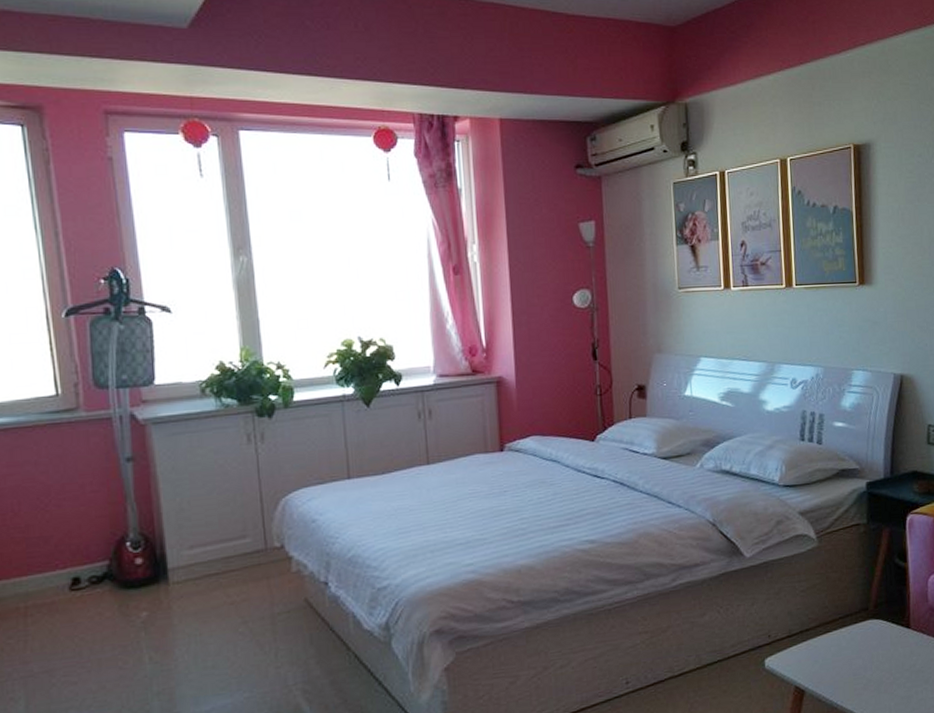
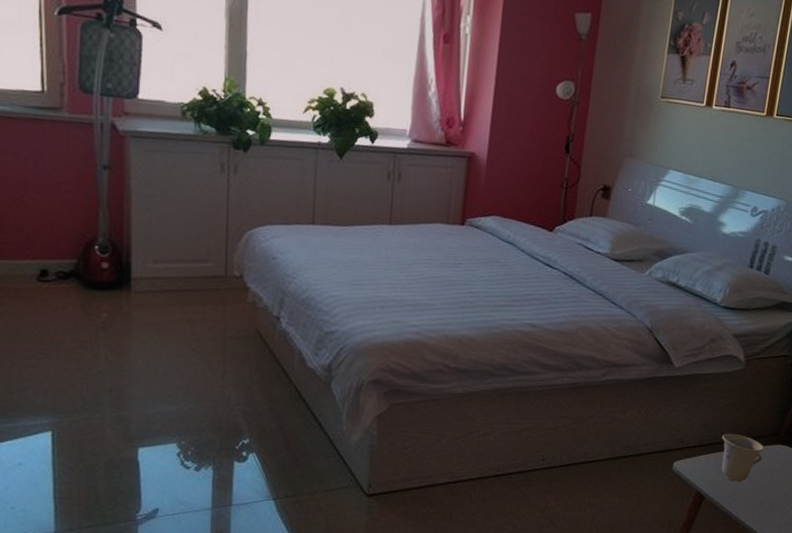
cup: none [810,616,857,669] -> present [721,433,764,482]

